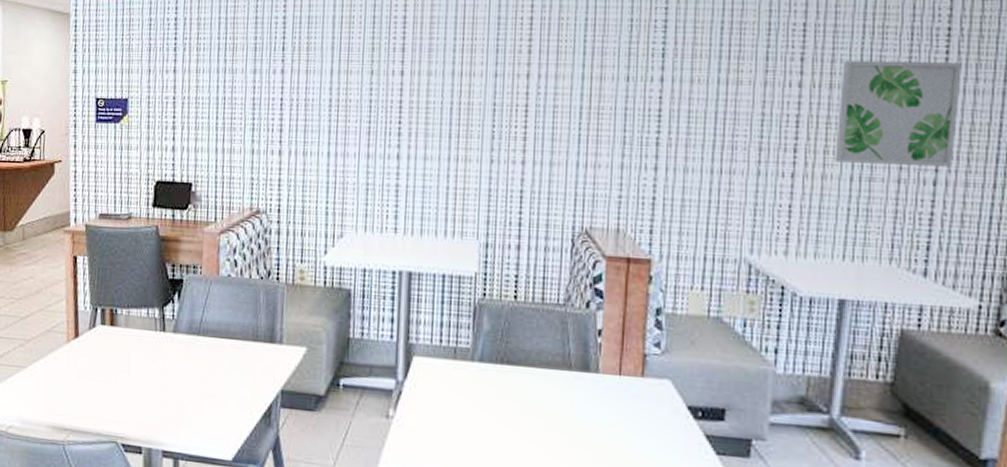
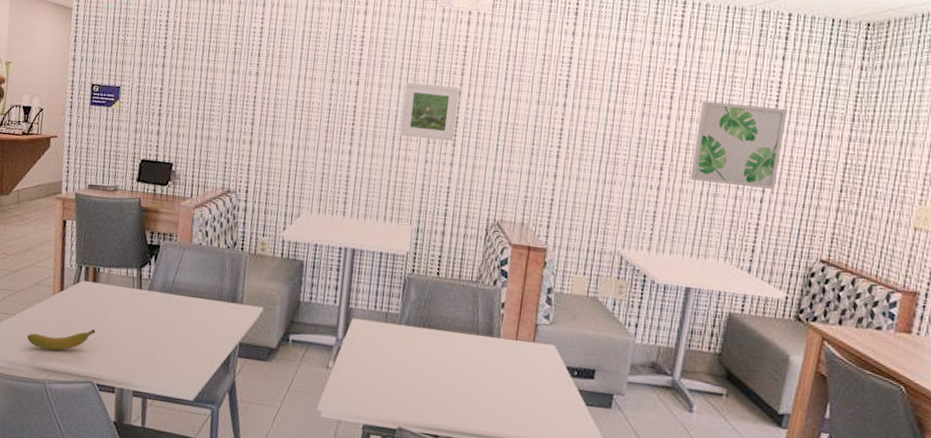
banana: none [41,380,117,406] -> present [26,328,96,351]
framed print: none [457,66,527,135] -> present [399,82,460,142]

